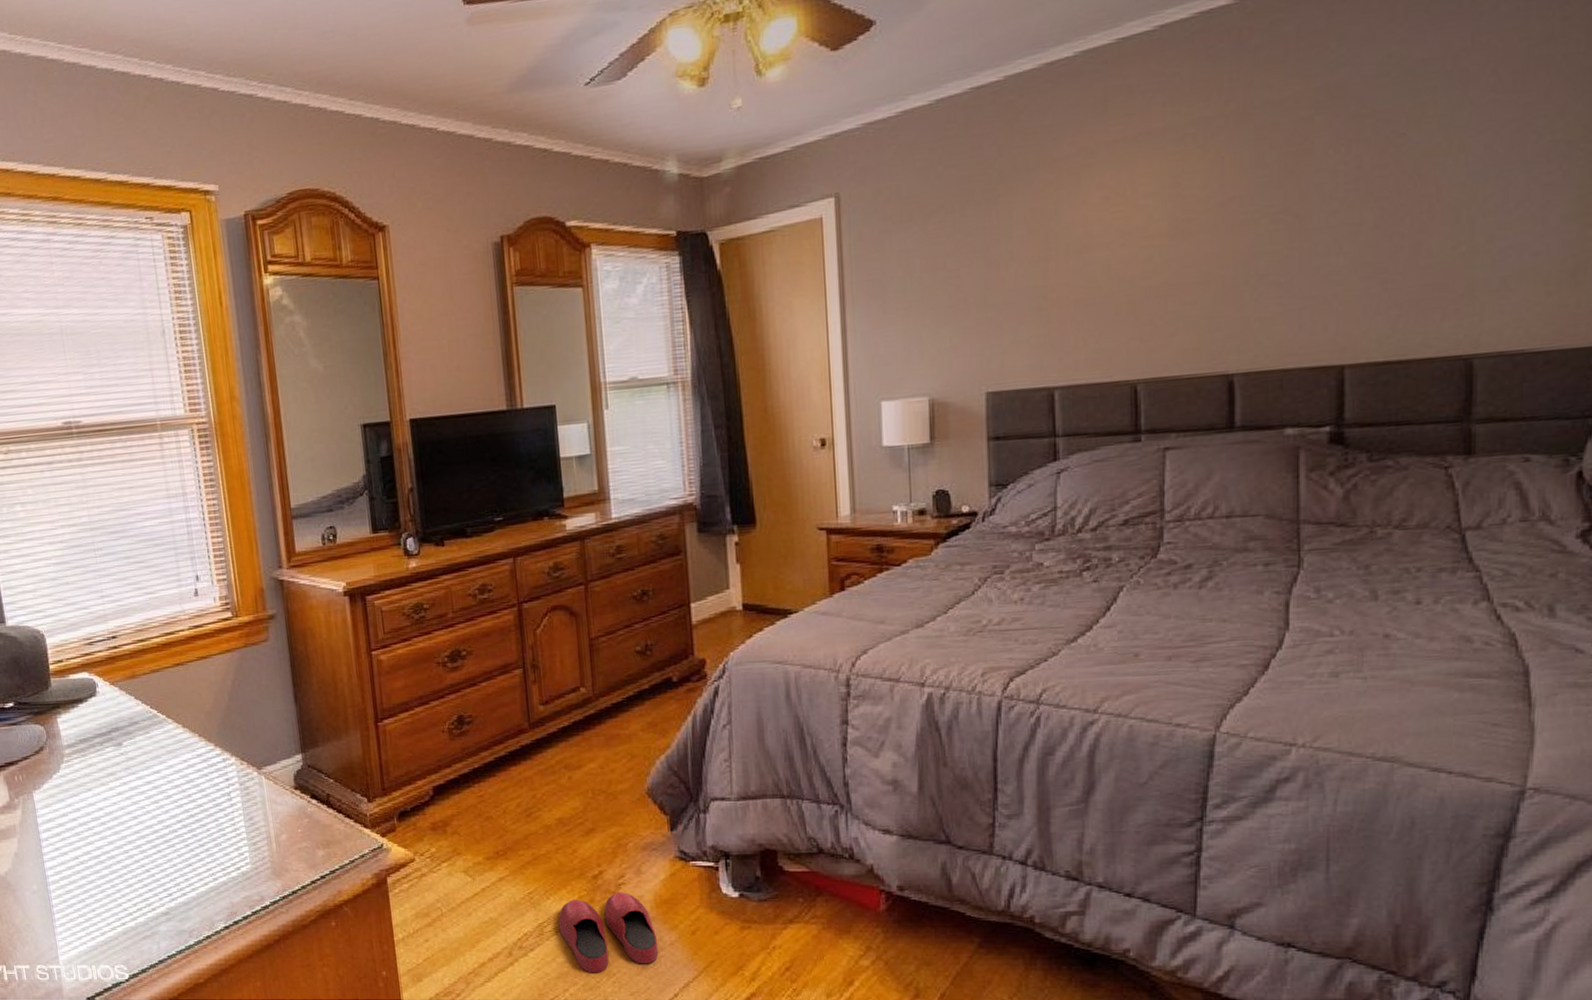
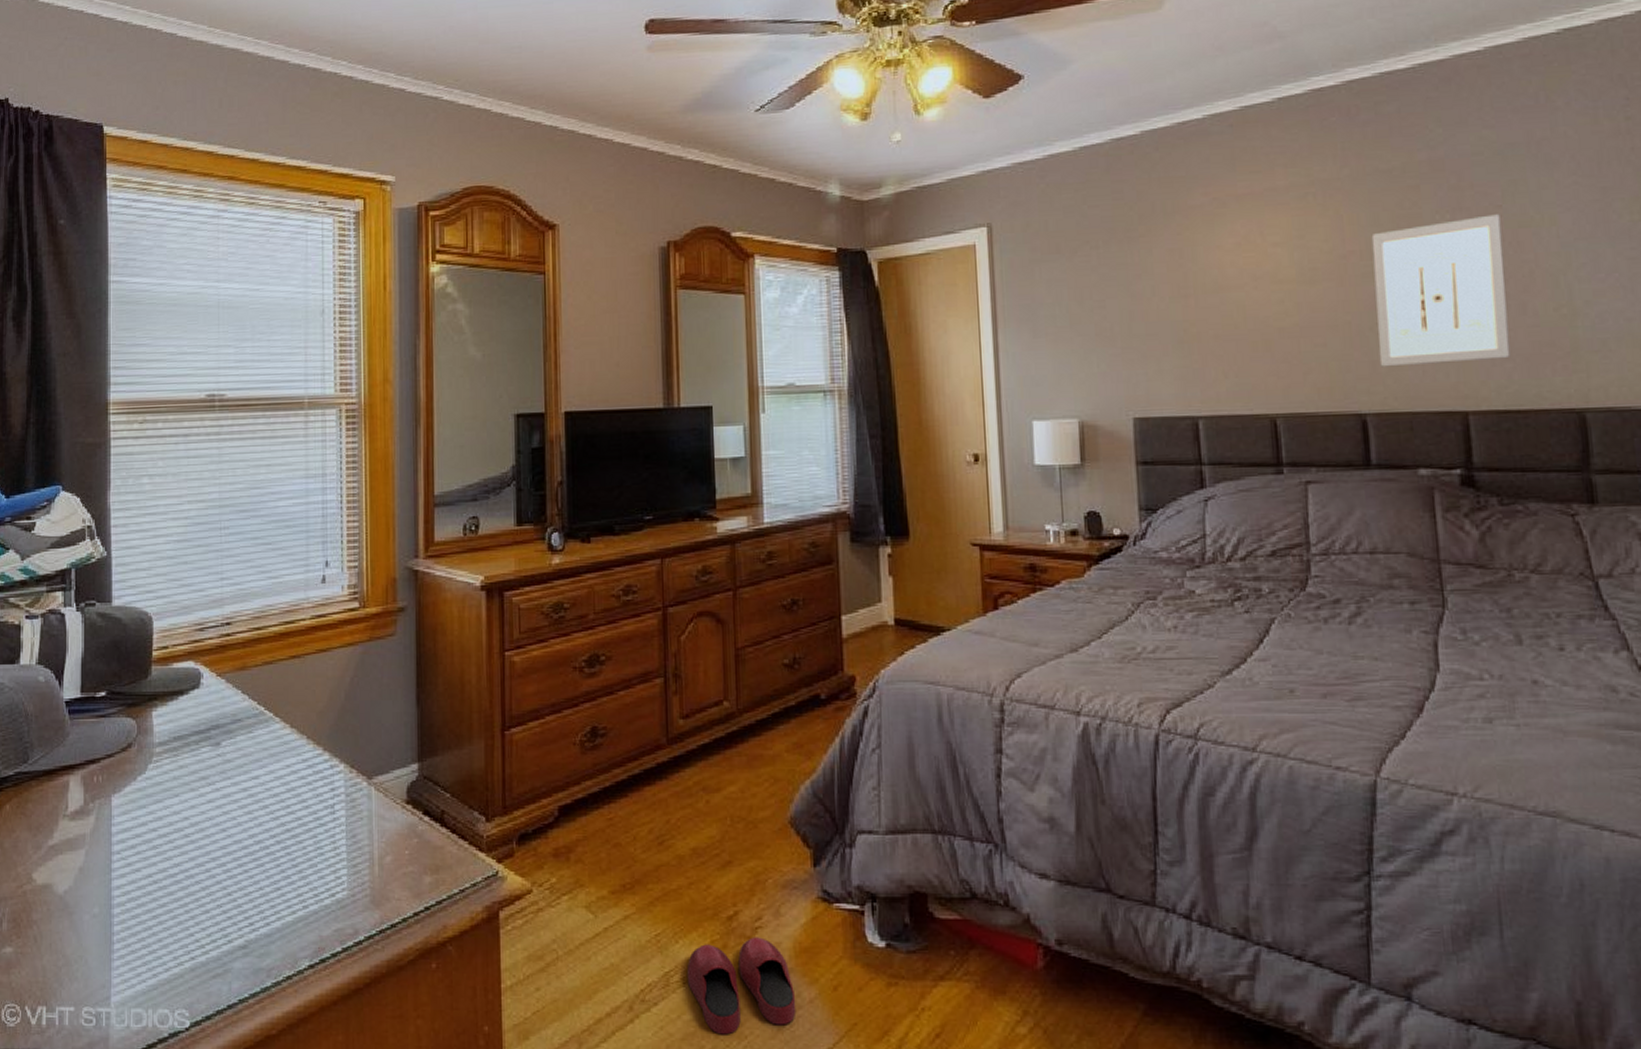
wall art: none [1252,143,1402,323] -> present [1371,214,1511,367]

